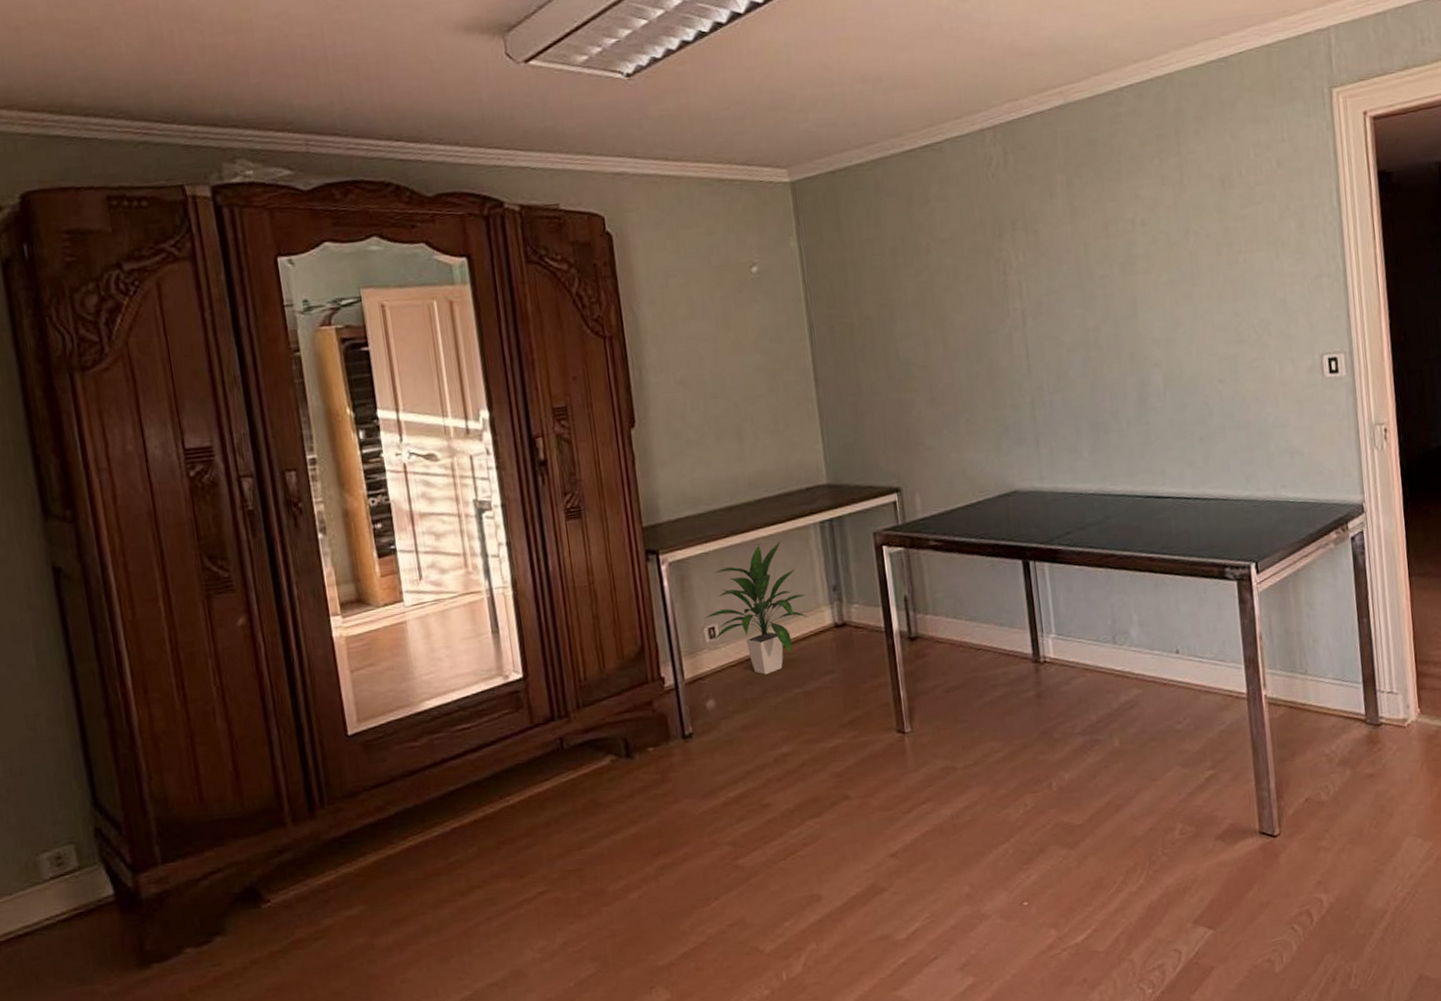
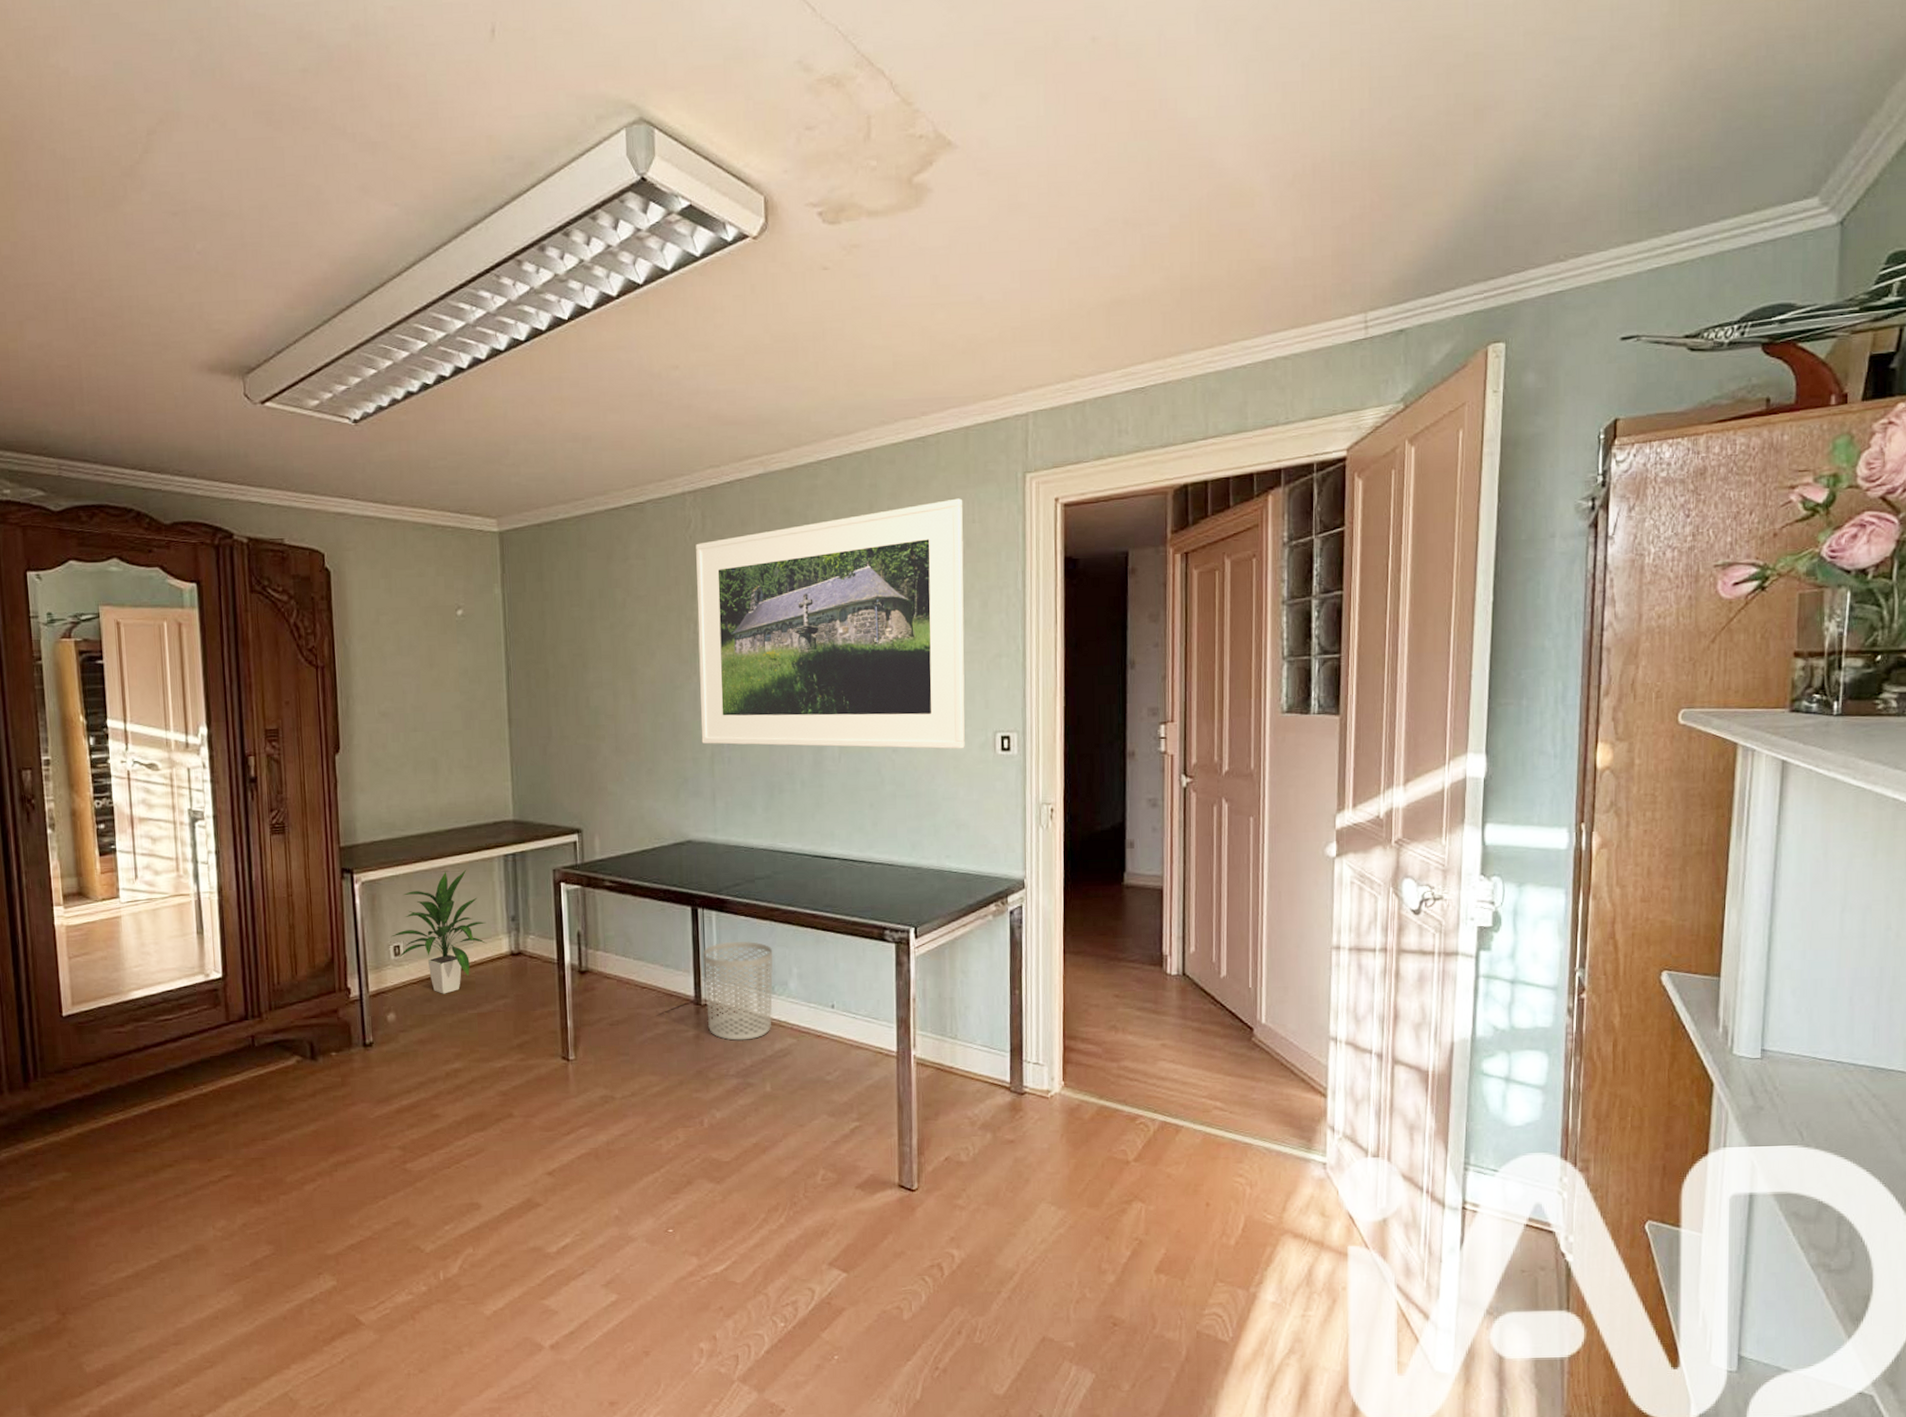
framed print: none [999,117,1292,389] -> present [696,498,965,749]
waste bin: none [1037,591,1116,697] -> present [702,941,773,1041]

